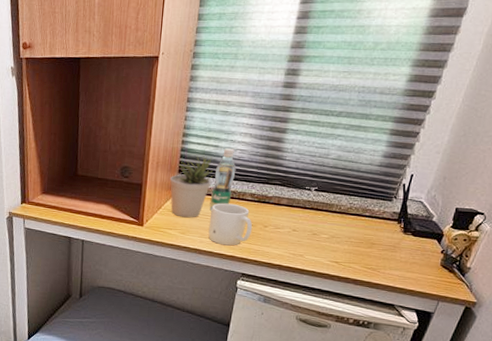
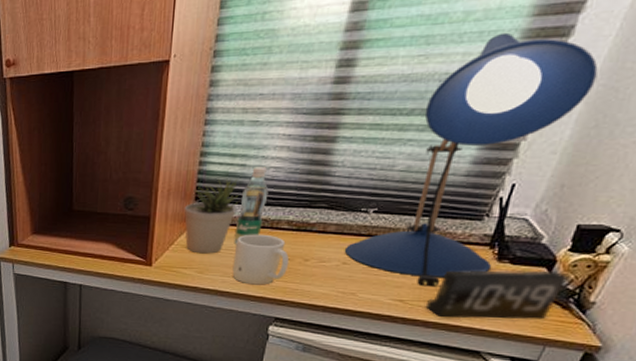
desk lamp: none [295,60,464,252] -> present [345,32,598,287]
alarm clock: none [354,239,452,280] -> present [425,270,568,320]

